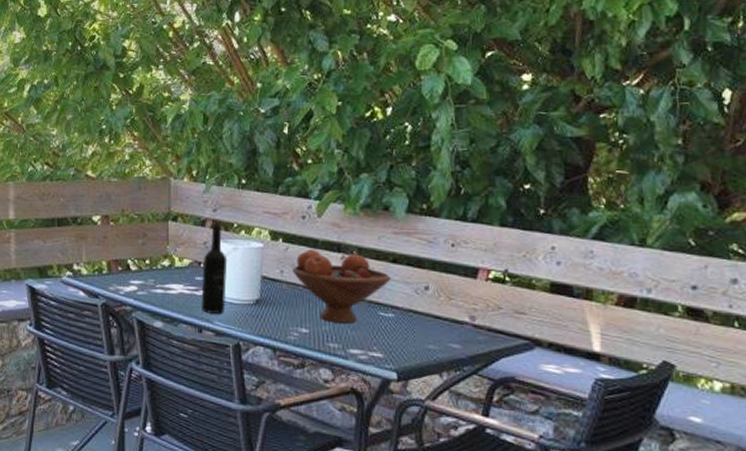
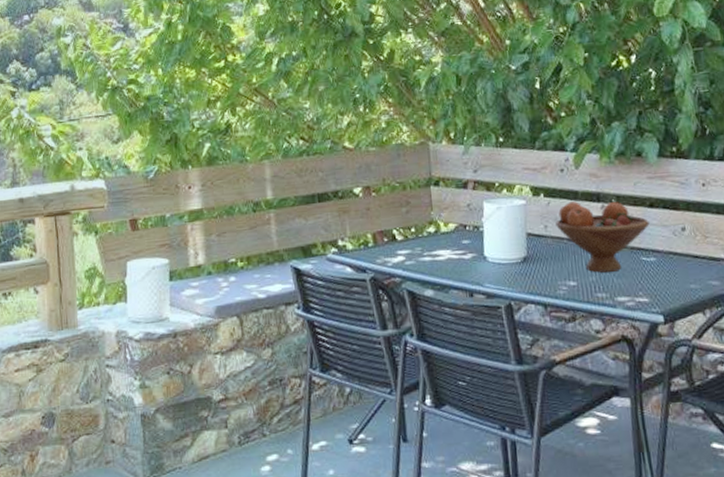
wine bottle: present [201,220,228,313] -> none [468,181,494,276]

